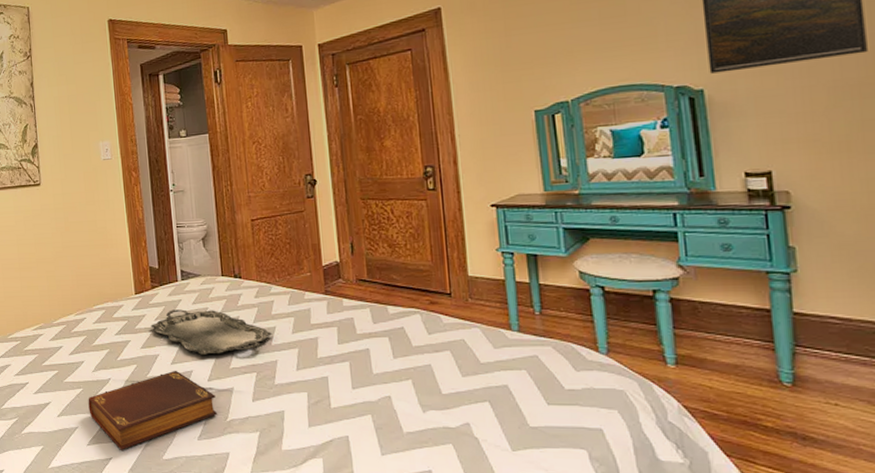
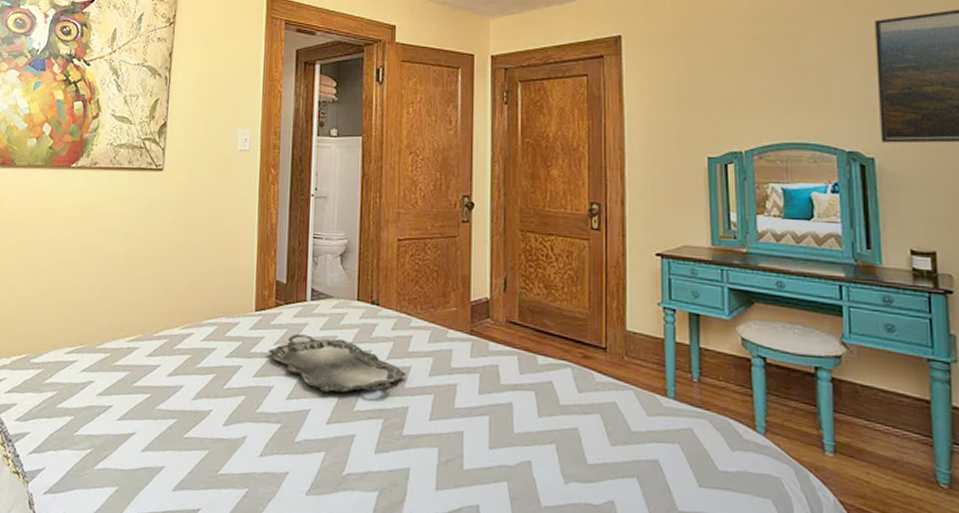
book: present [88,370,218,450] -> none [180,406,333,501]

